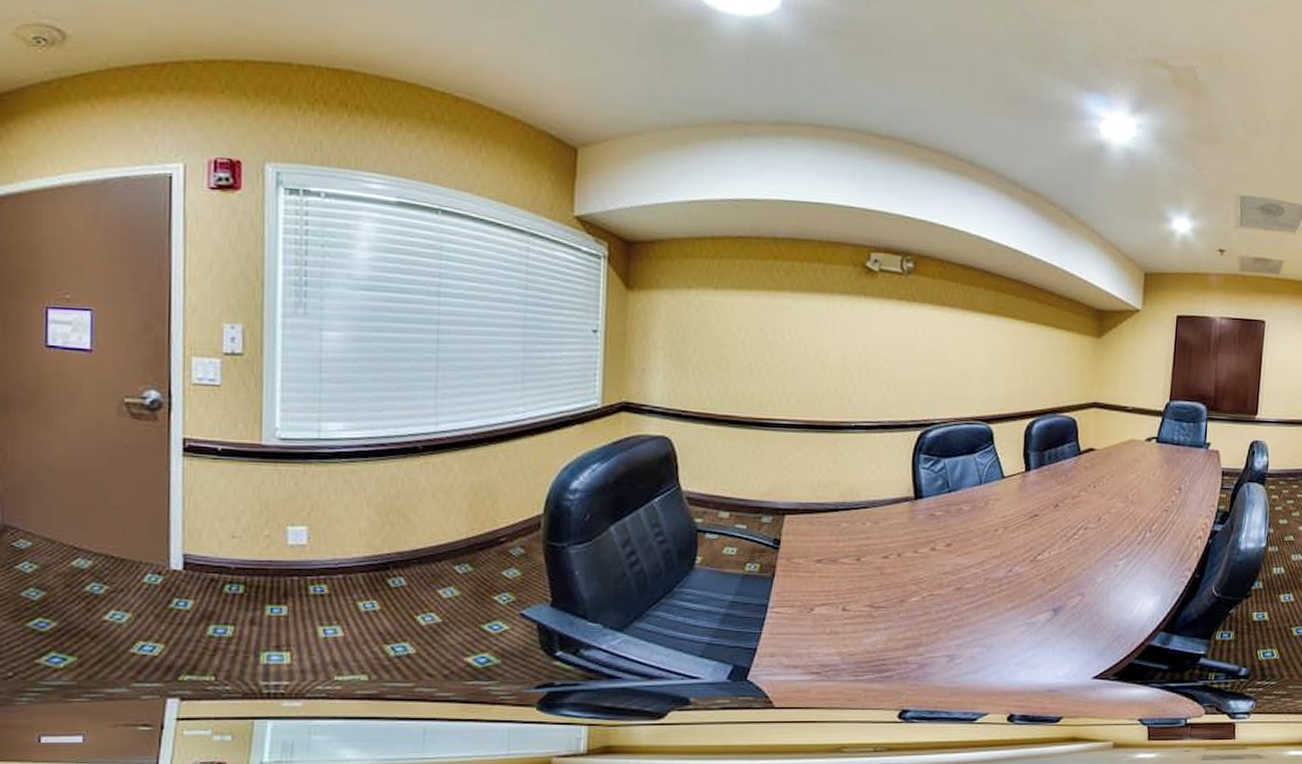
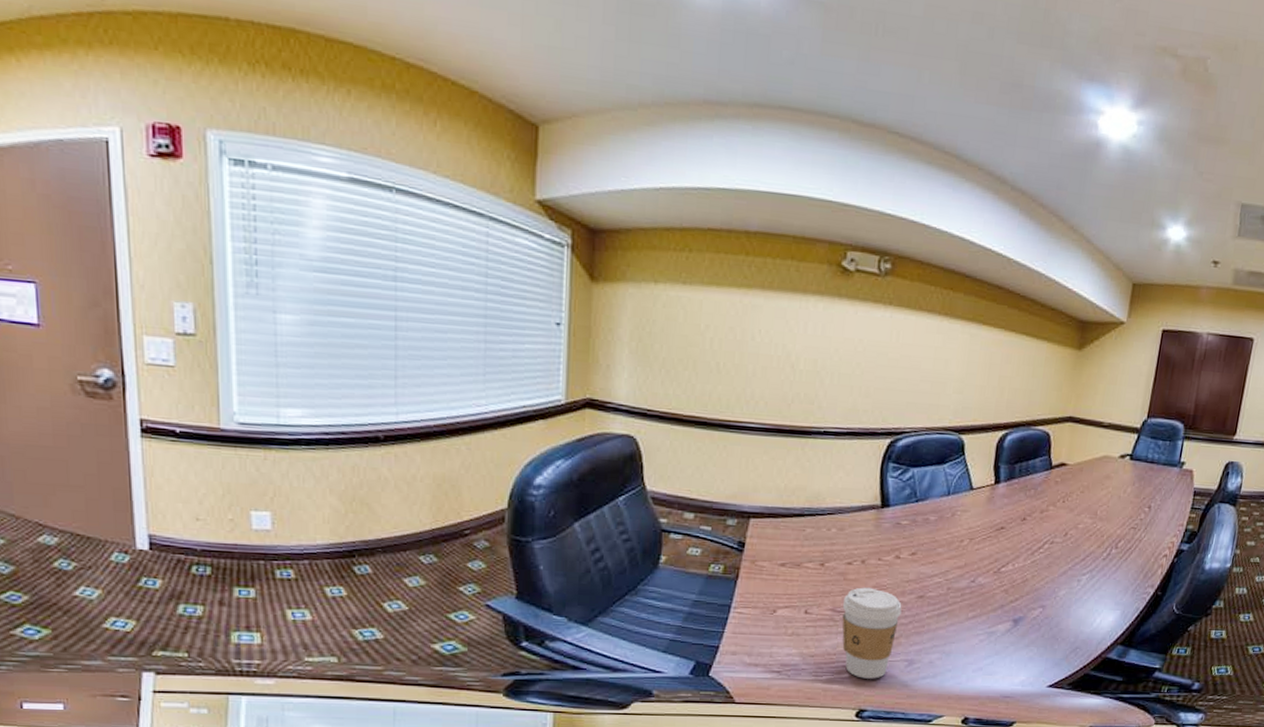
coffee cup: none [880,581,940,677] -> present [842,587,902,679]

